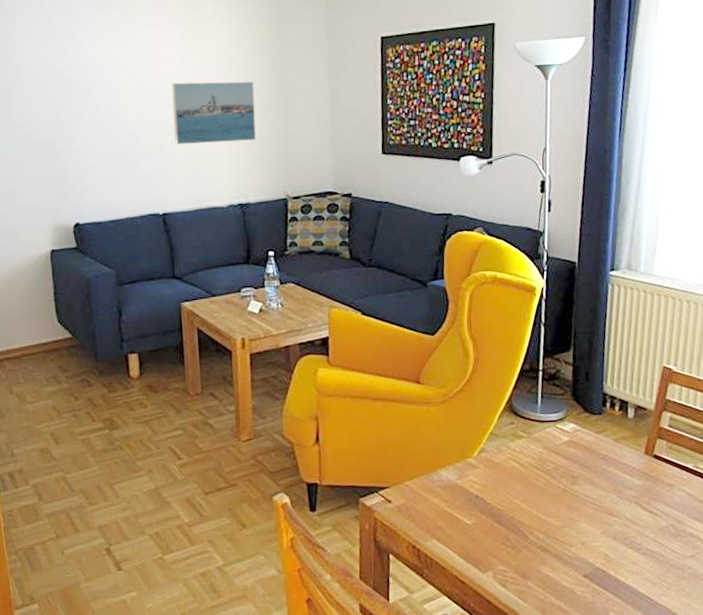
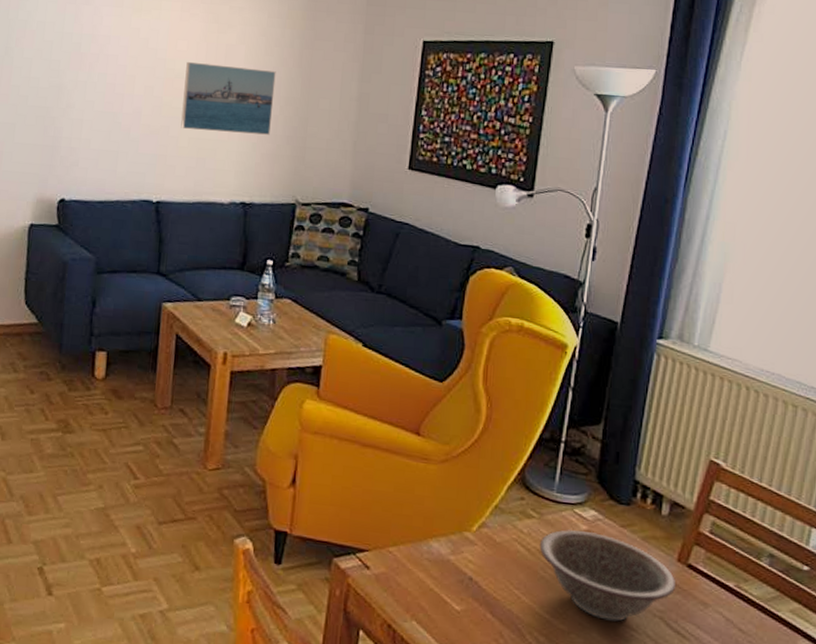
decorative bowl: none [530,441,646,512] -> present [539,529,677,622]

